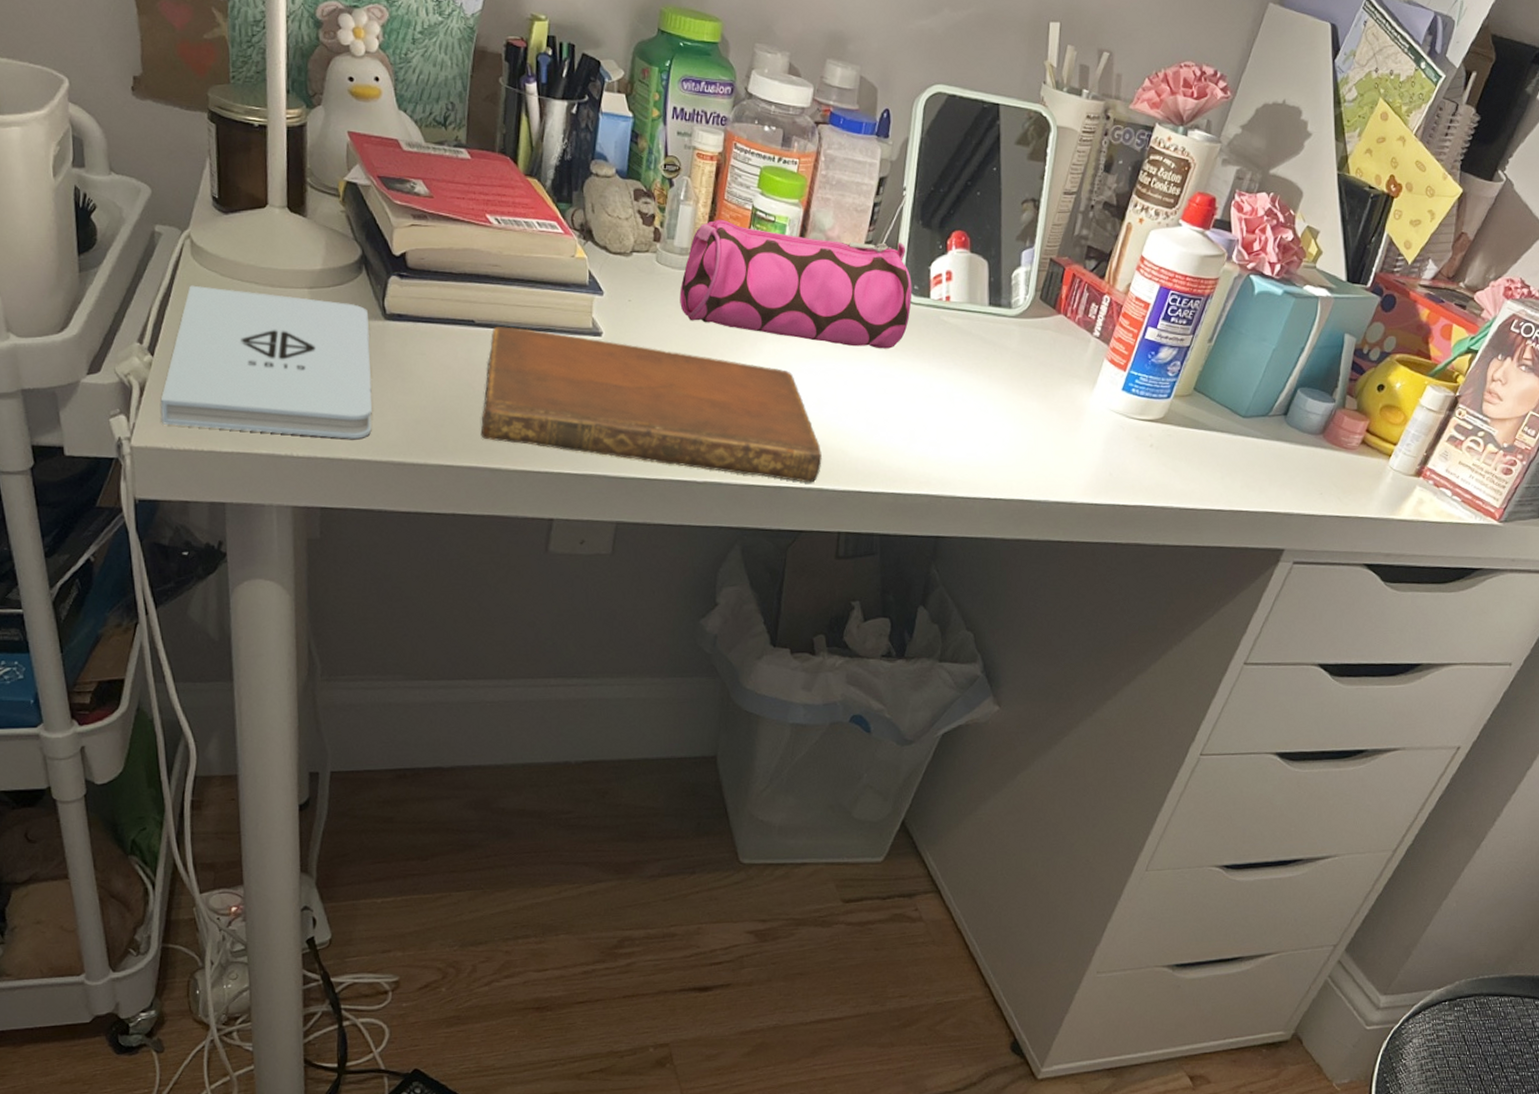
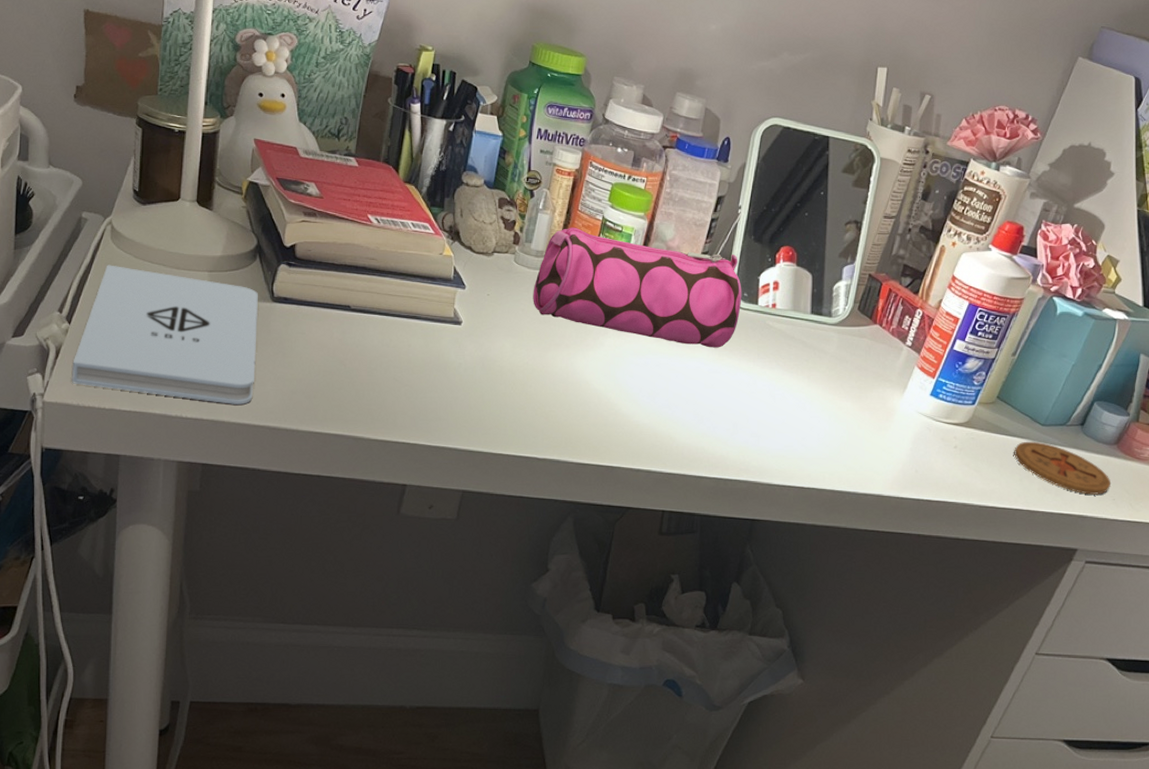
notebook: present [480,326,822,483] -> none [348,312,652,465]
coaster: none [1214,435,1318,490] -> present [1014,441,1112,495]

